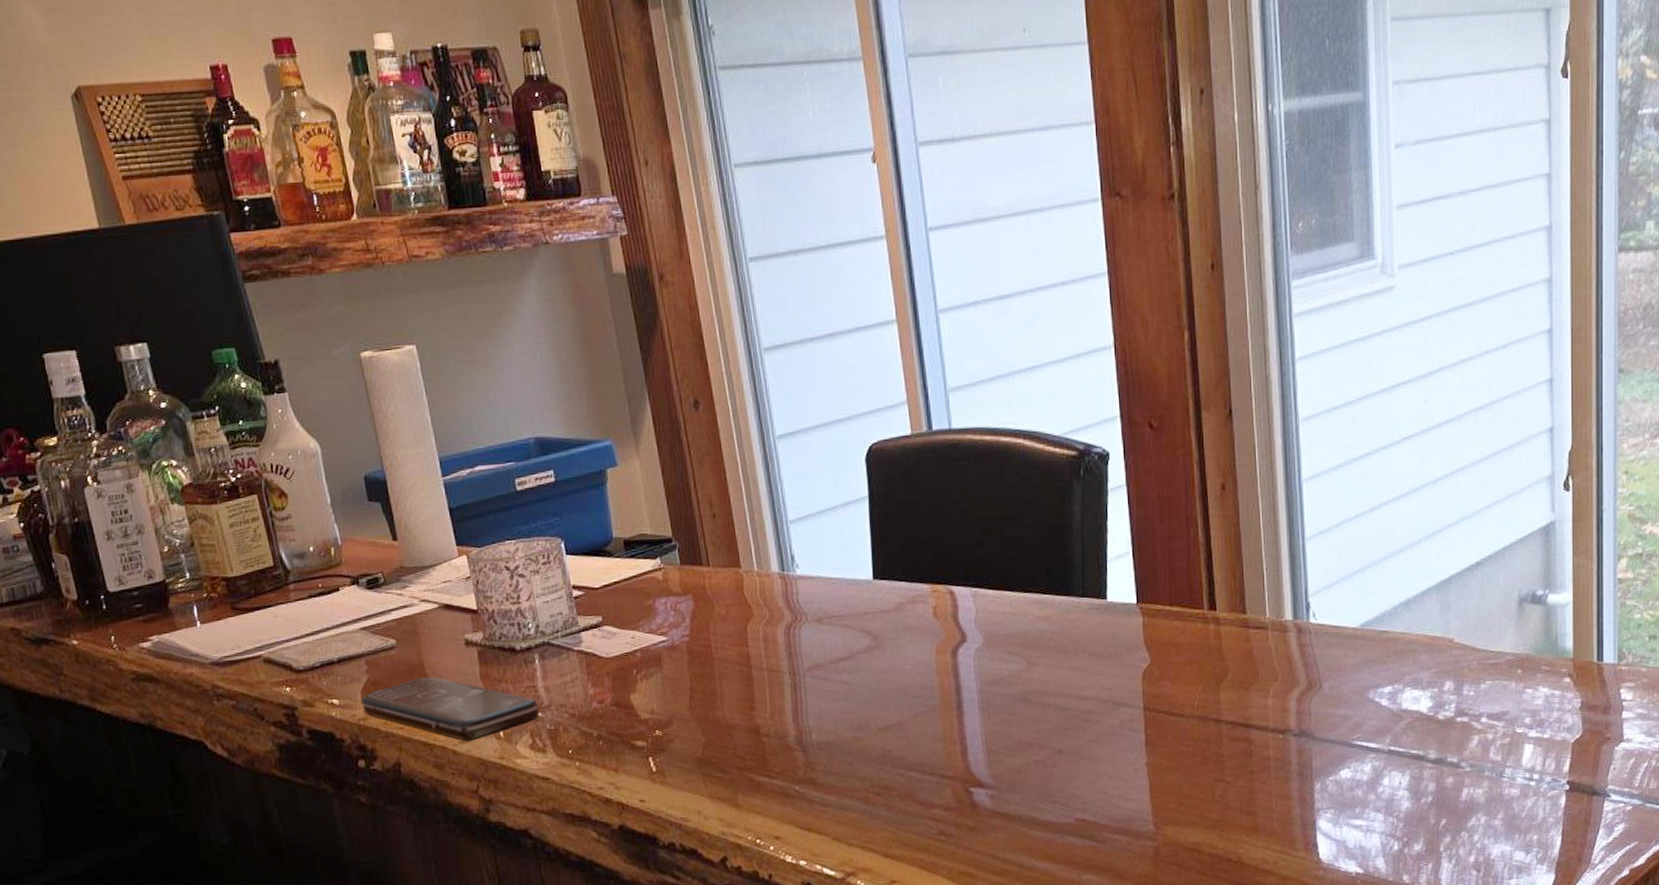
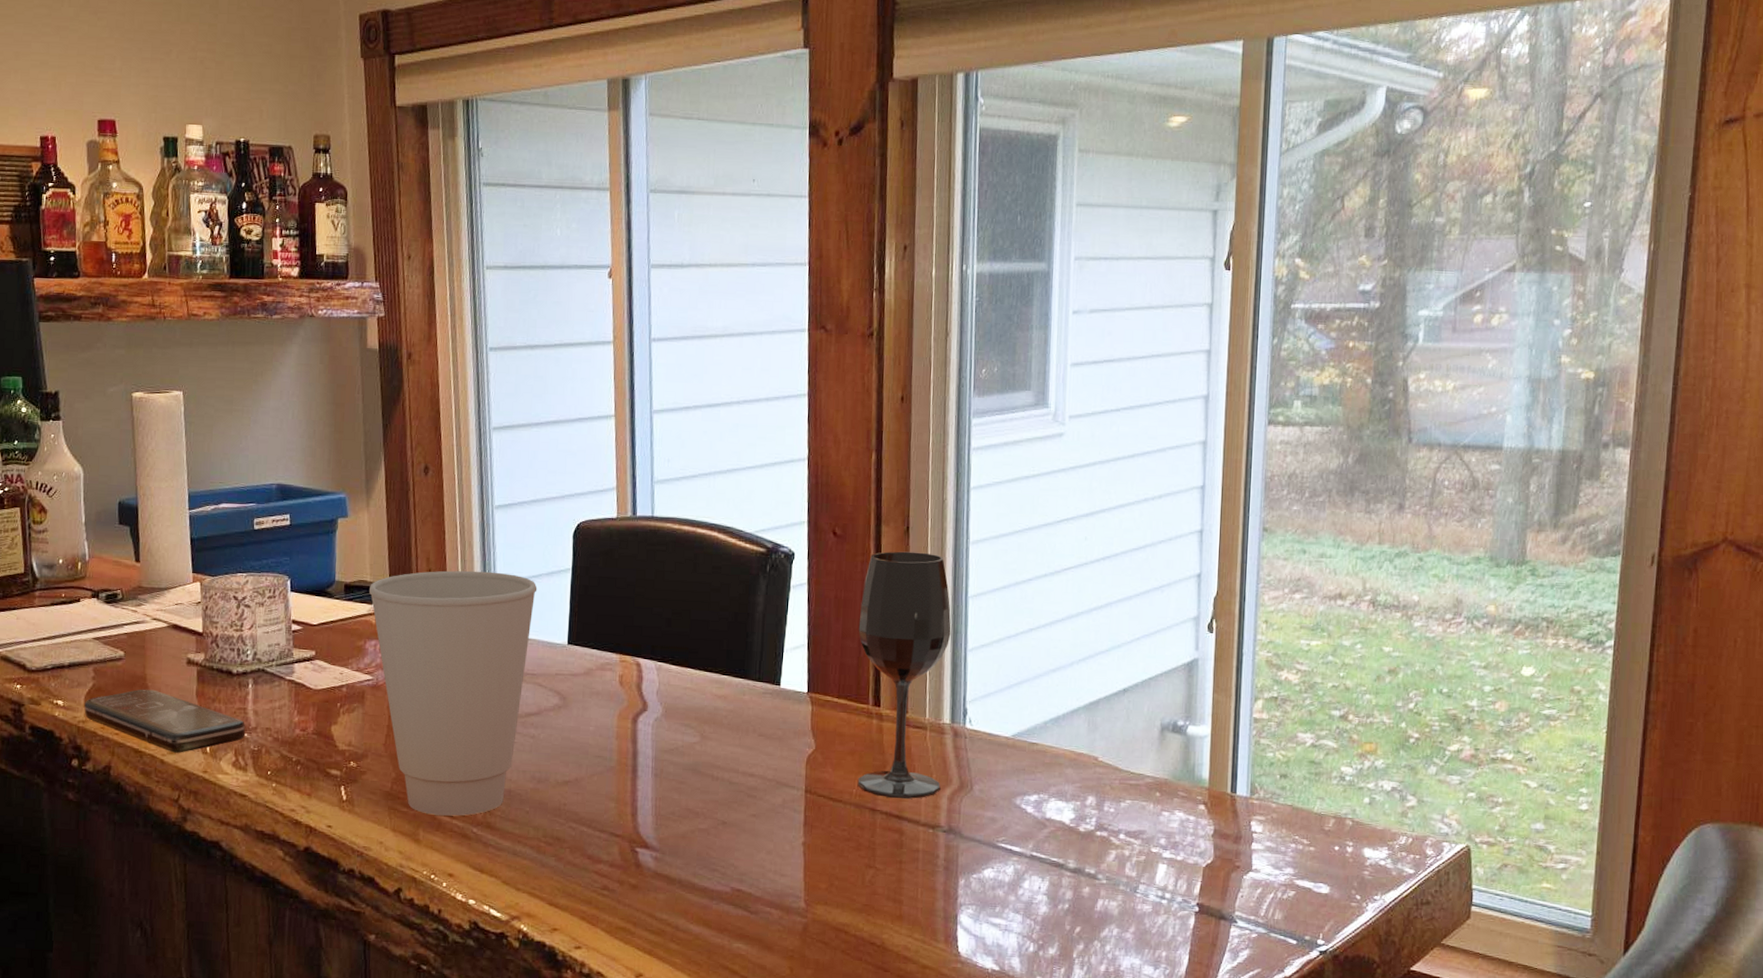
cup: none [650,509,834,777] -> present [368,570,538,816]
wine glass: none [1185,436,1288,707] -> present [857,551,951,800]

